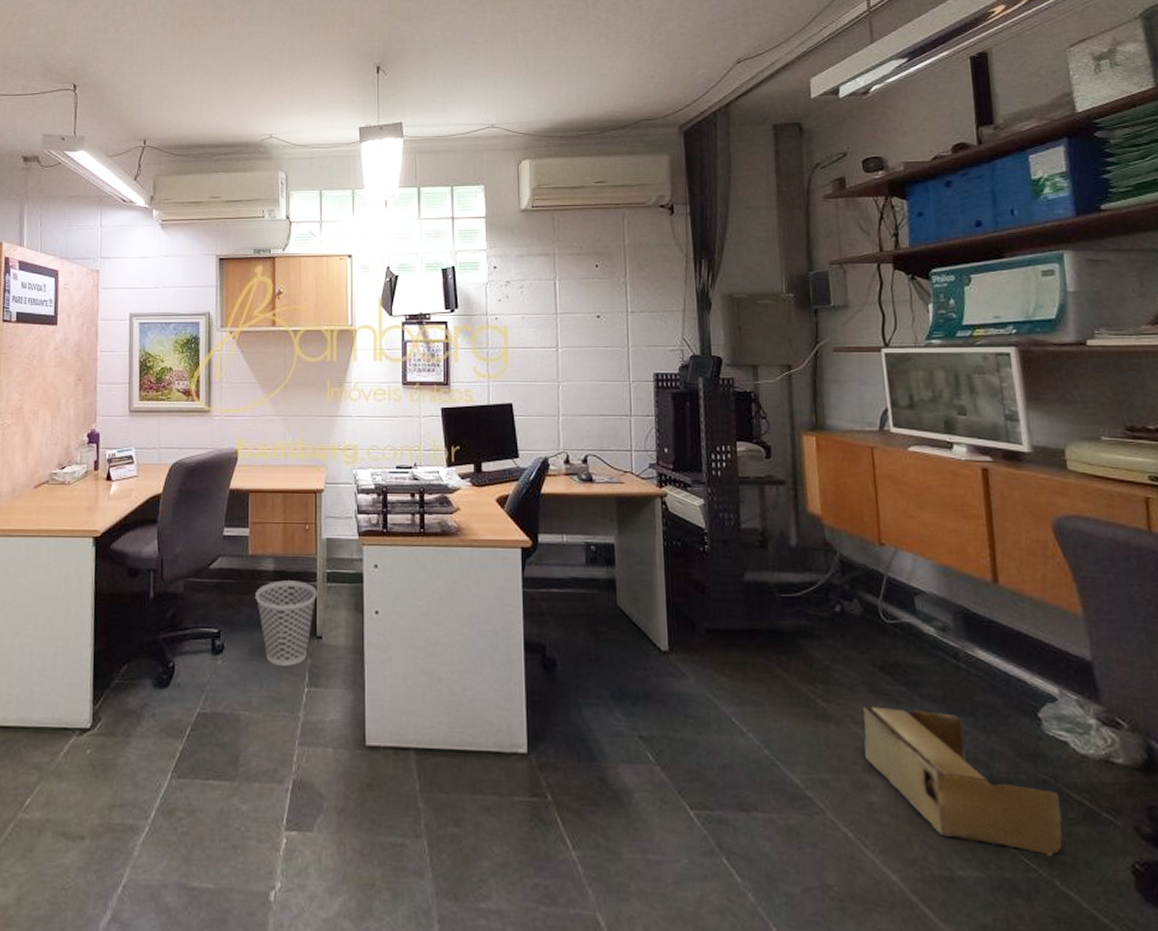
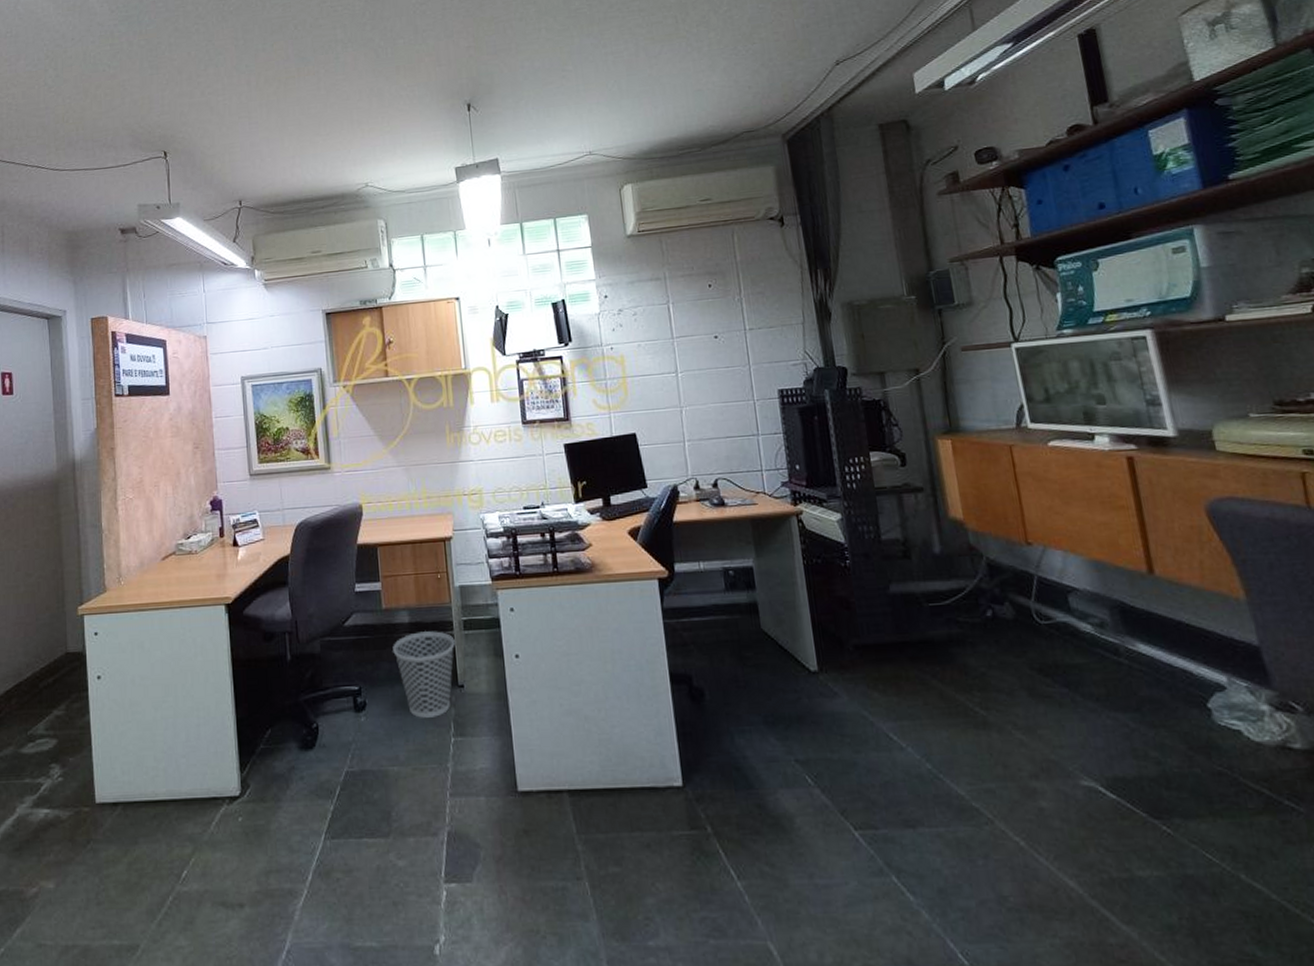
cardboard box: present [863,706,1065,856] -> none [1024,710,1247,849]

